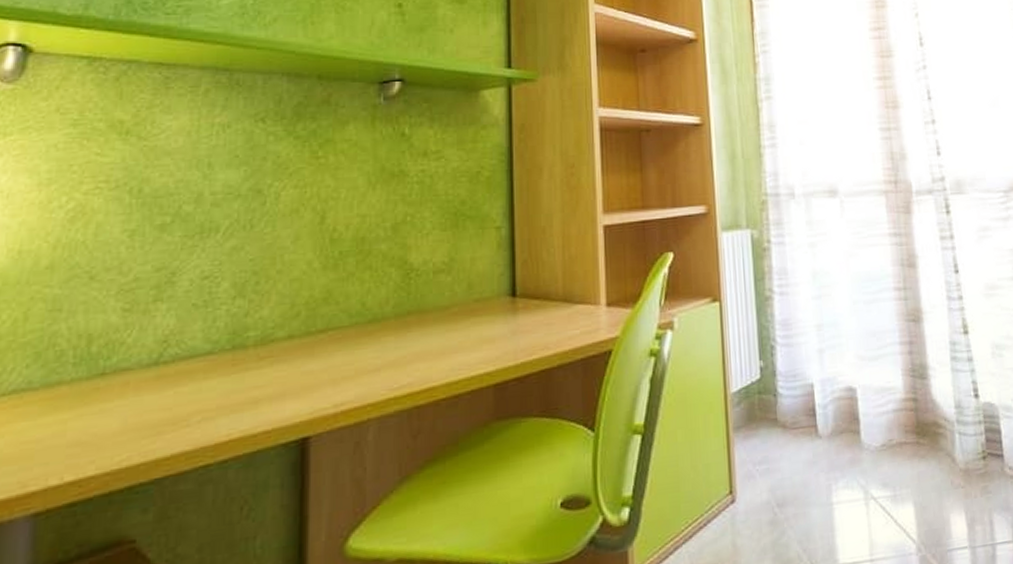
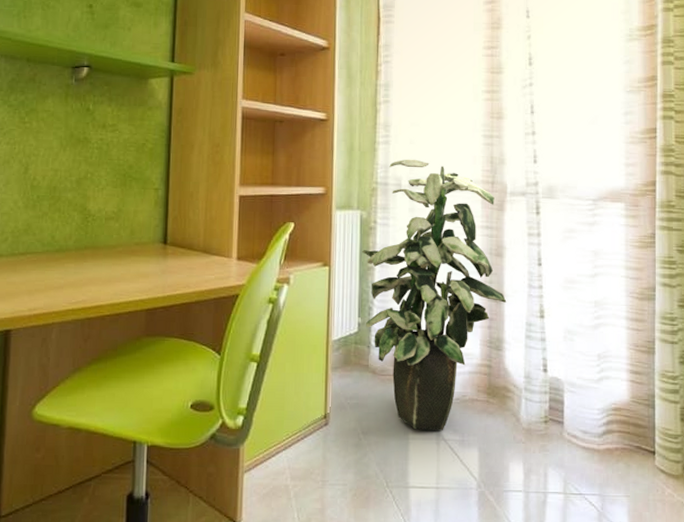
indoor plant: none [757,162,926,491] -> present [362,159,507,430]

